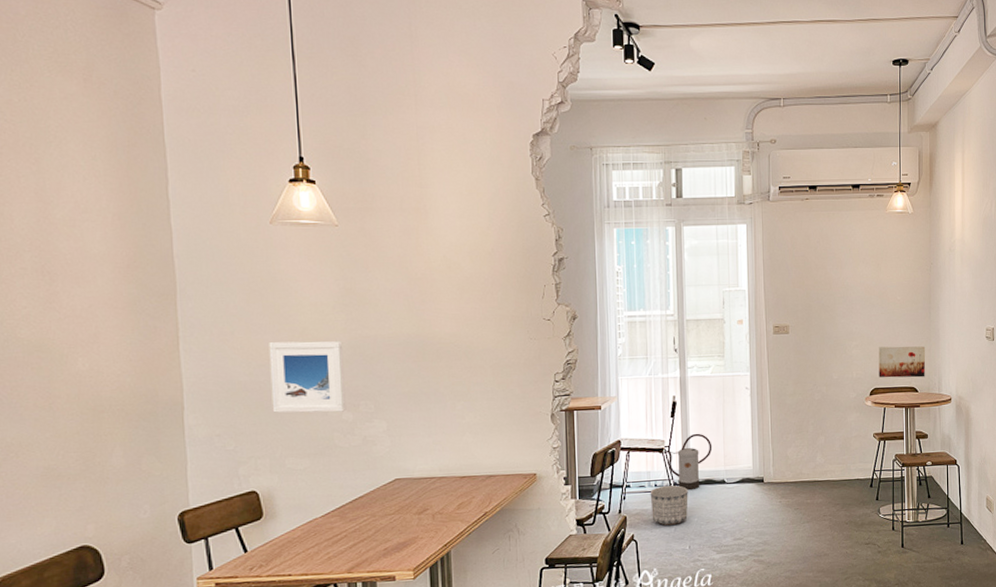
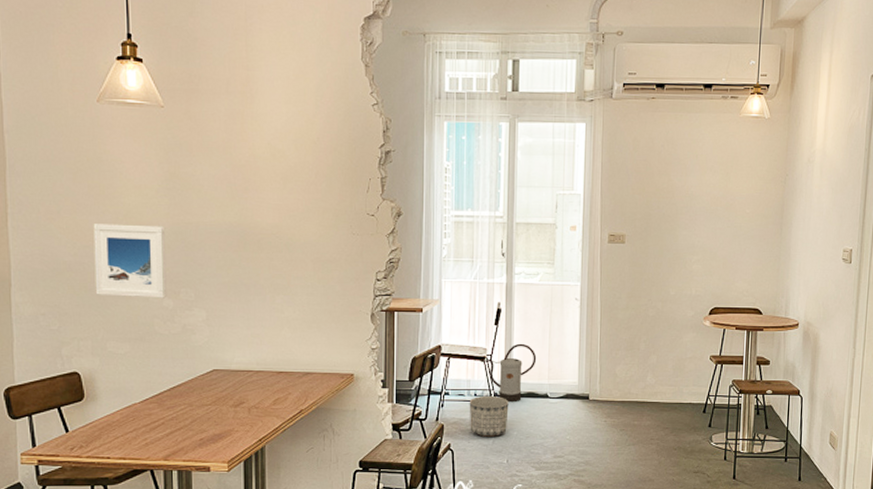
wall art: present [878,346,926,378] -> none [720,263,774,299]

